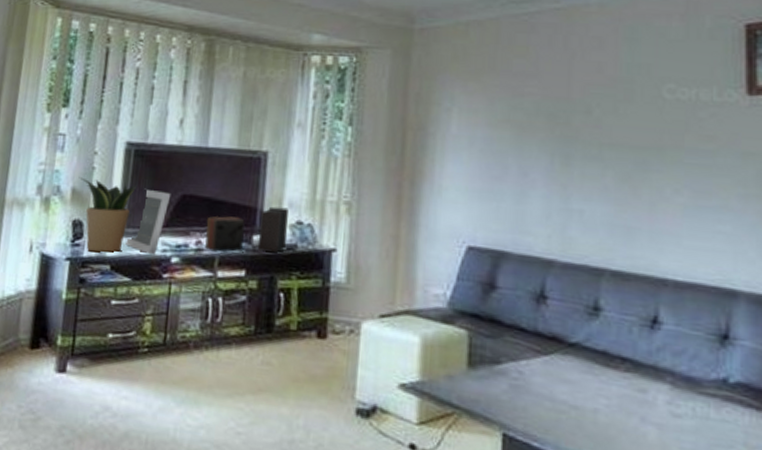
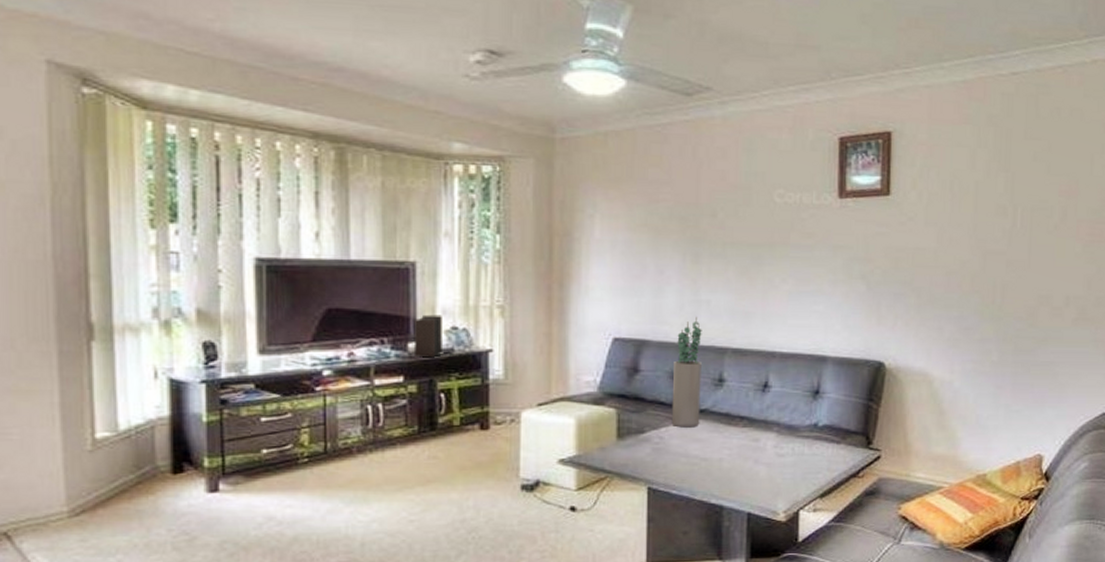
potted plant: present [78,177,136,253] -> none [202,297,273,373]
picture frame: present [126,190,171,255] -> none [269,306,315,370]
decorative box: present [205,216,246,253] -> none [357,327,400,362]
vase: none [533,228,573,366] -> present [671,316,702,429]

